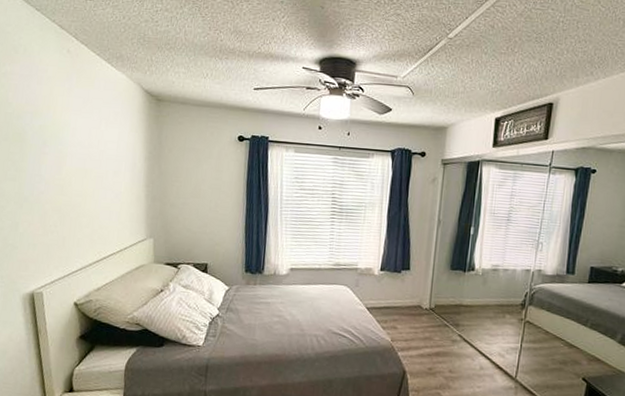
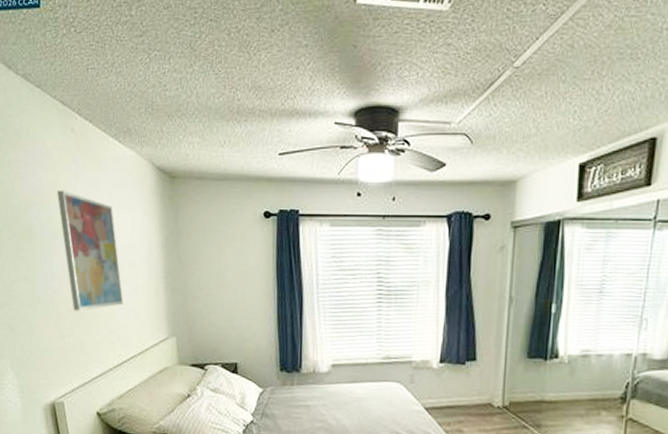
wall art: none [49,102,107,211] -> present [57,190,124,311]

